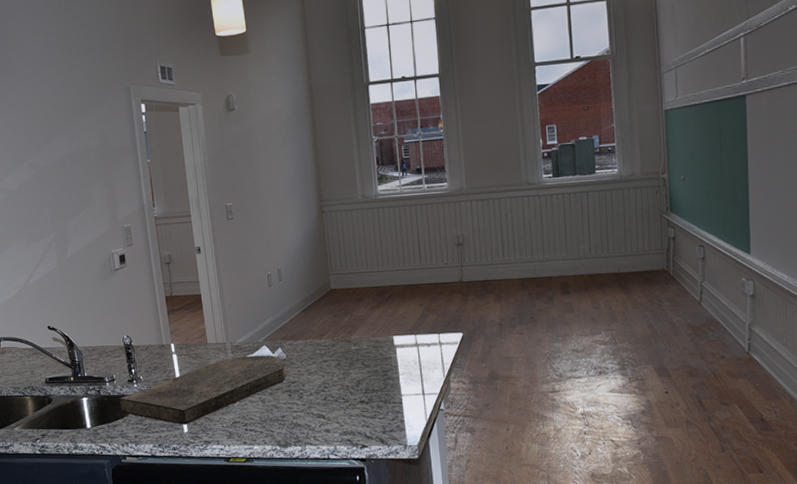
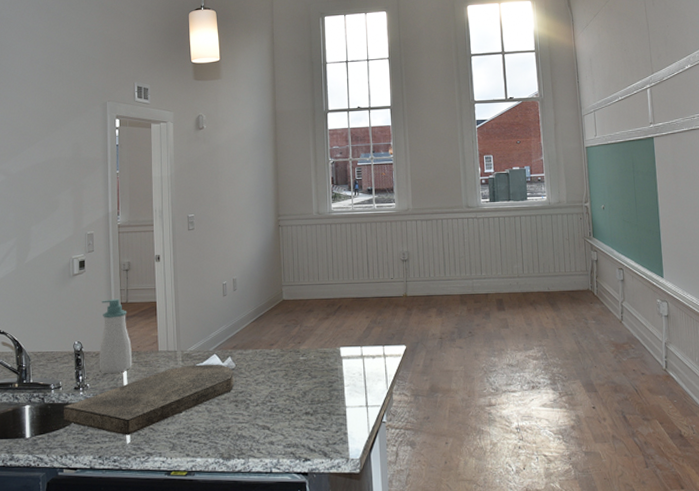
soap bottle: none [145,292,183,366] -> present [99,298,133,373]

